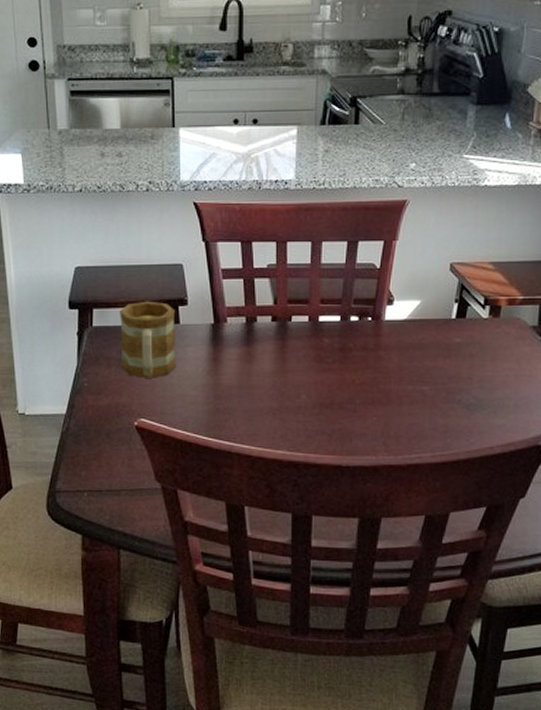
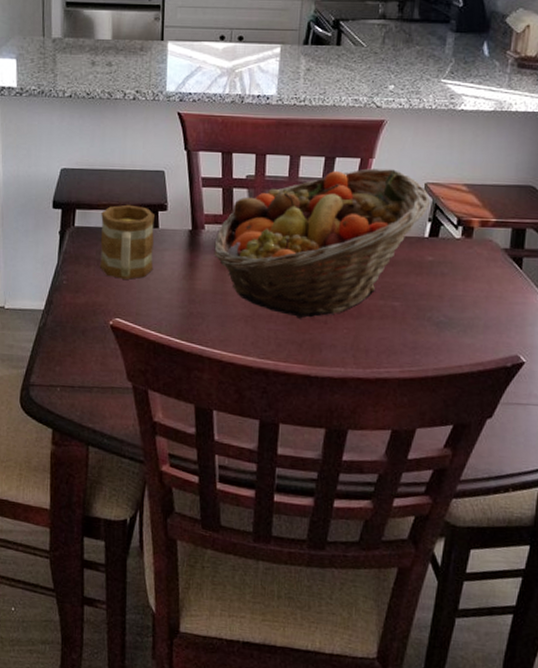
fruit basket: none [238,251,457,409] -> present [214,168,431,319]

